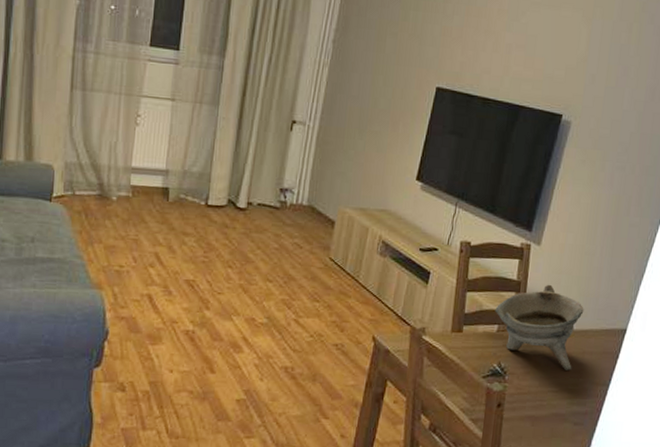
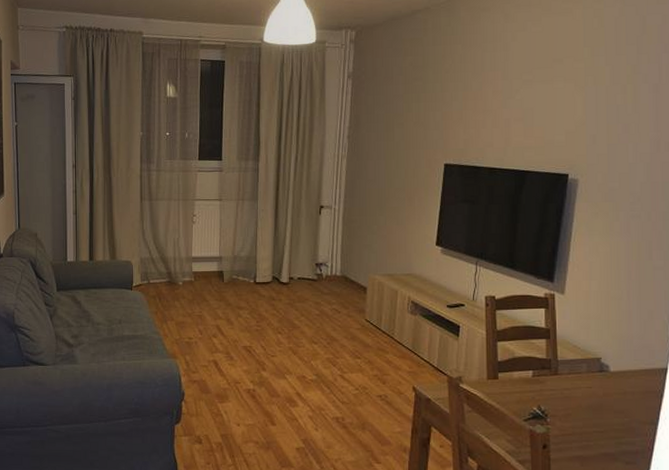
bowl: present [495,284,584,371] -> none [527,329,619,411]

